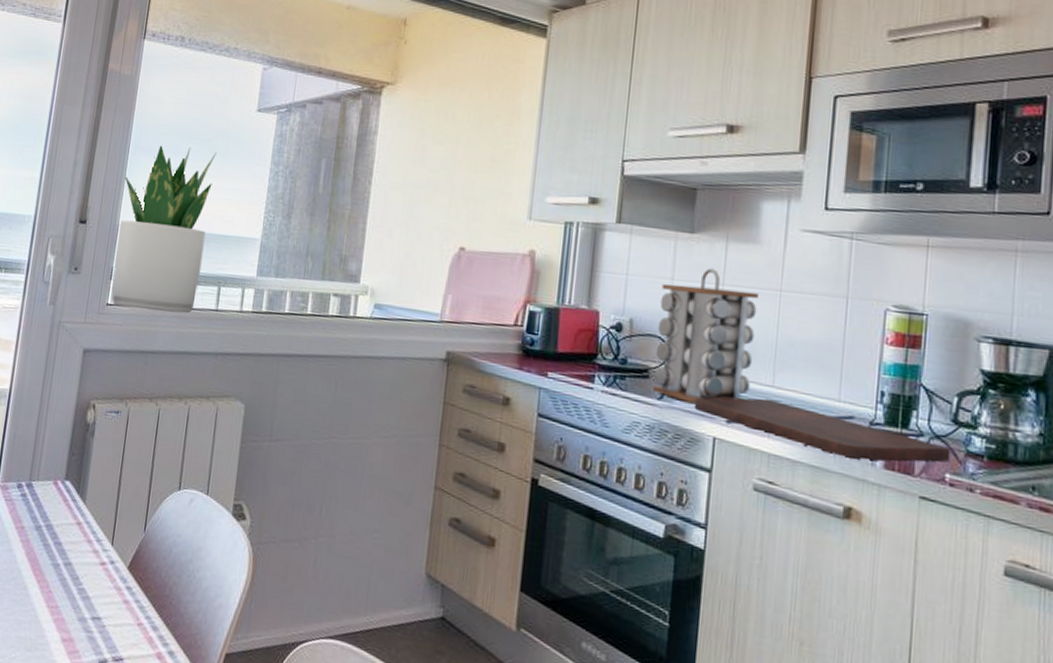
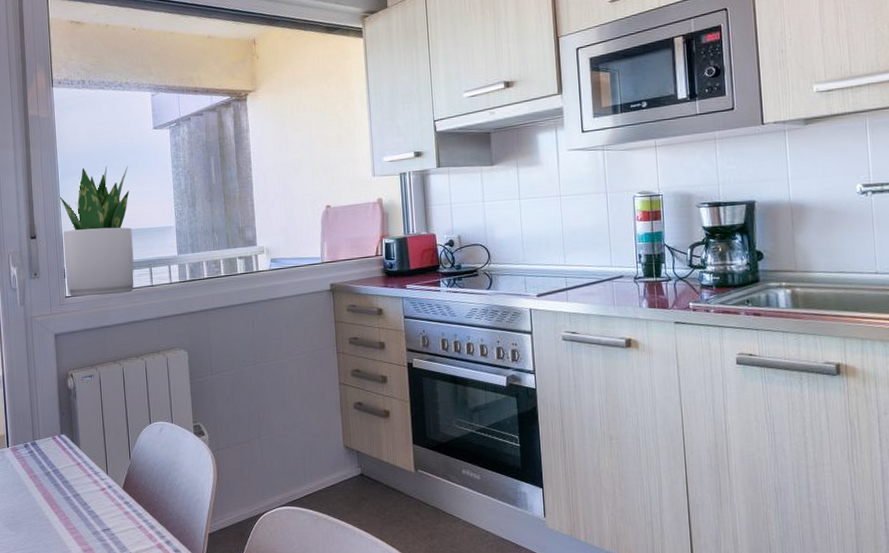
spice rack: present [653,268,758,404] -> none [476,188,550,289]
cutting board: present [694,396,951,462] -> none [512,274,691,305]

